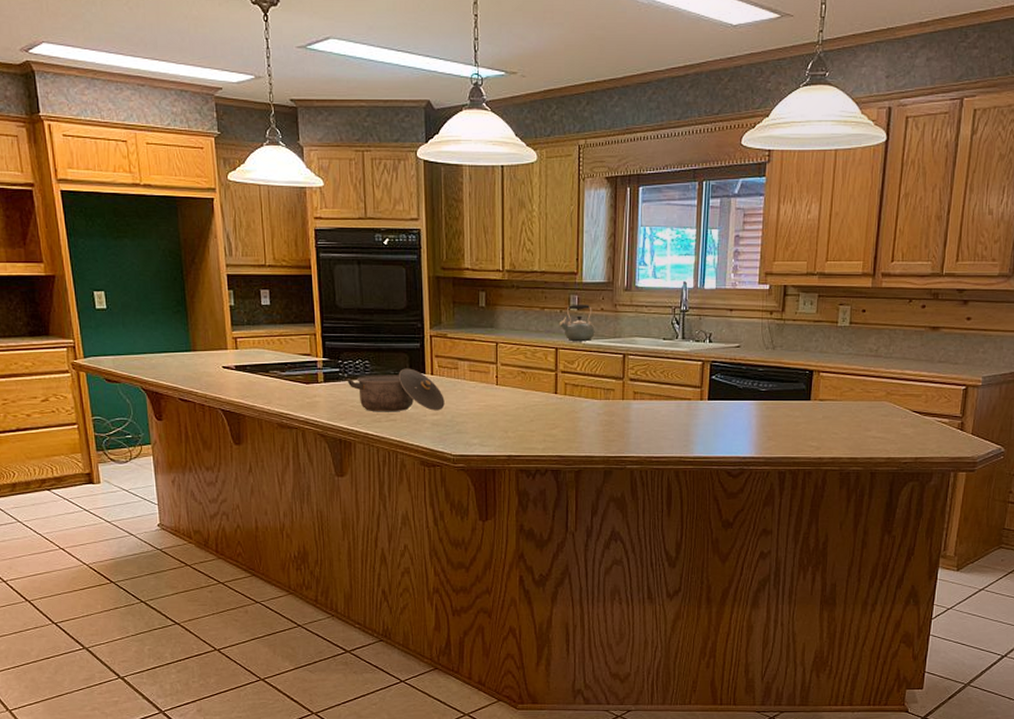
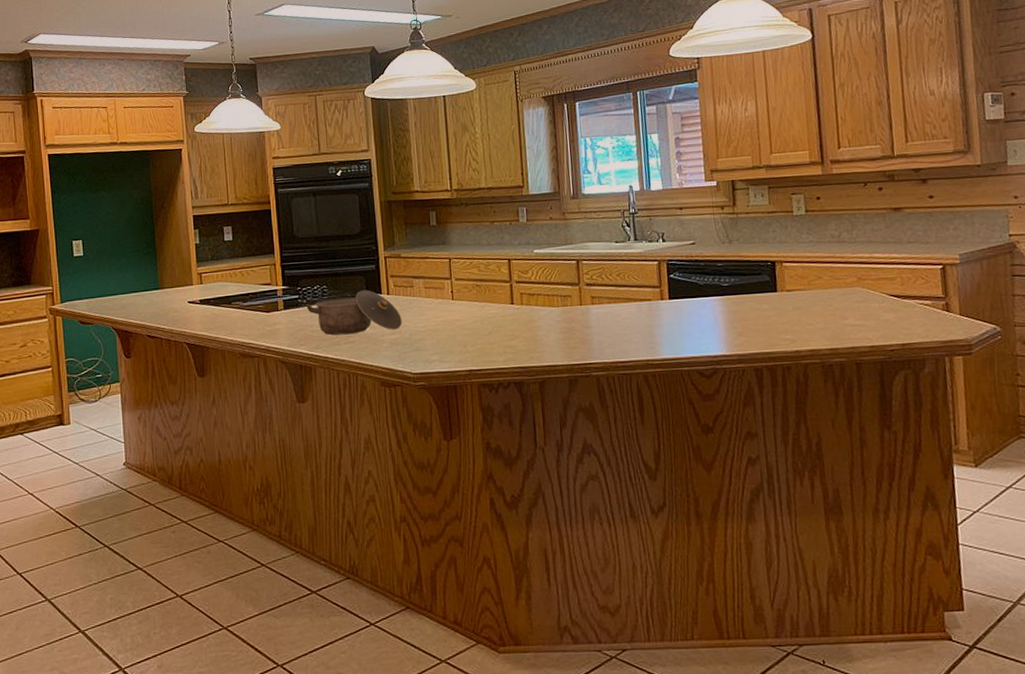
kettle: present [559,304,595,341] -> none [509,214,546,251]

